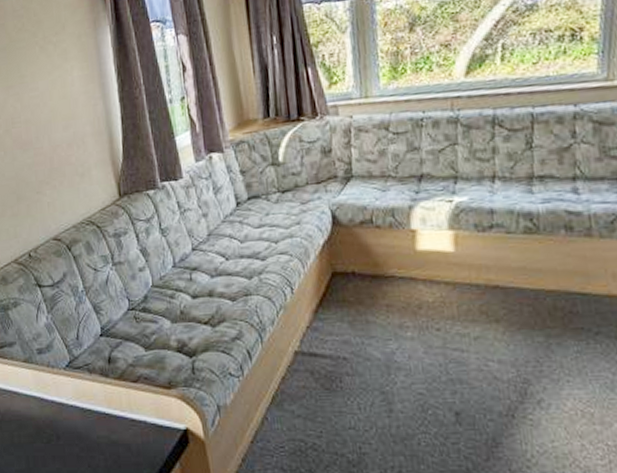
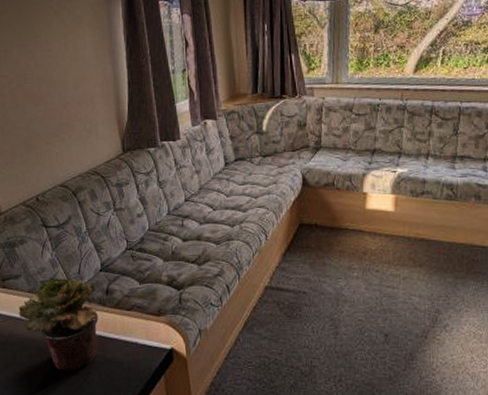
potted plant: none [14,344,102,454] -> present [18,277,99,371]

